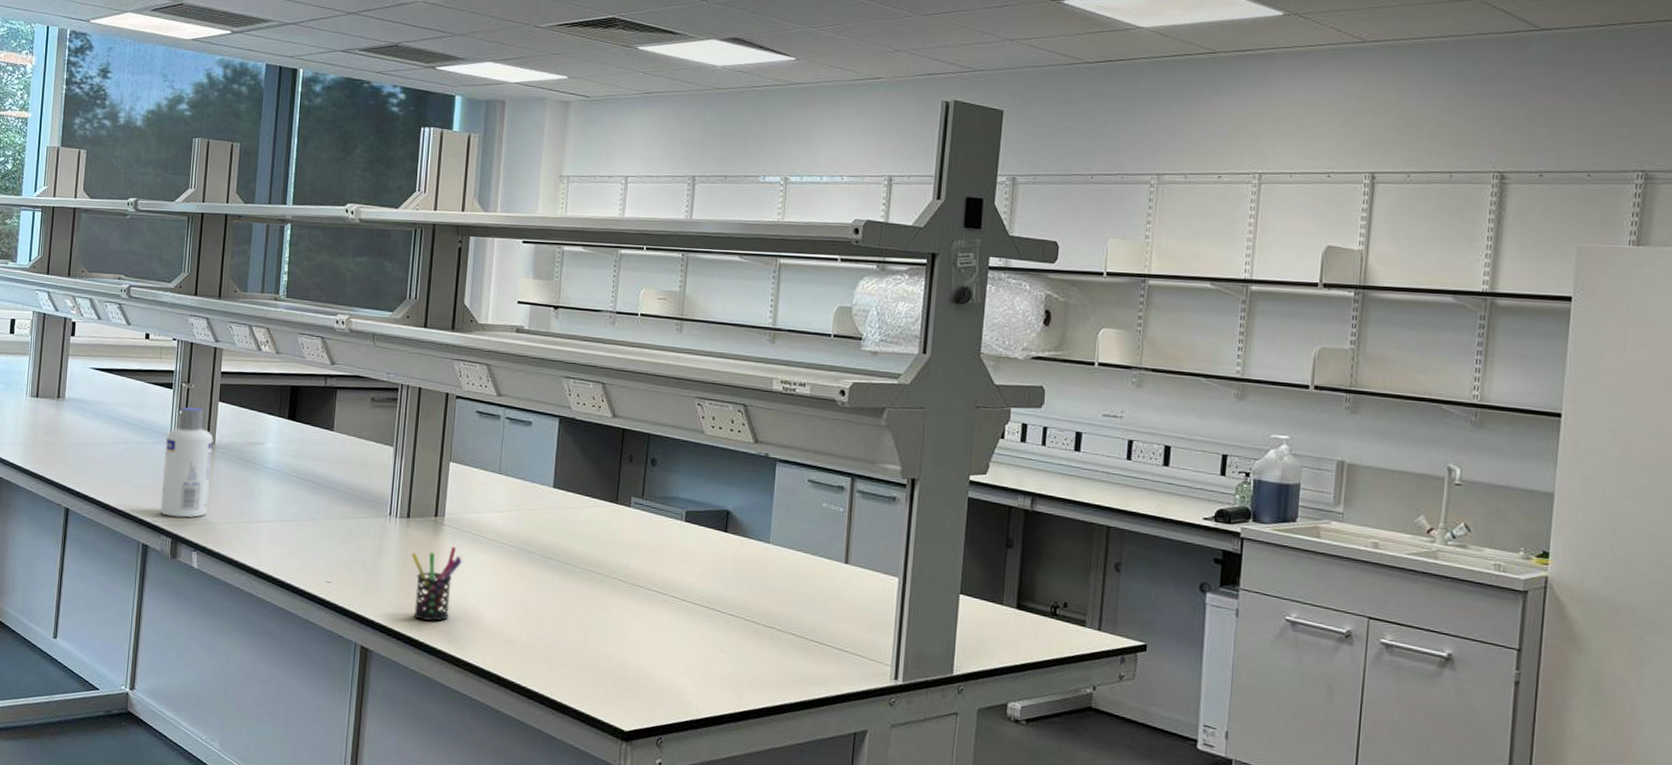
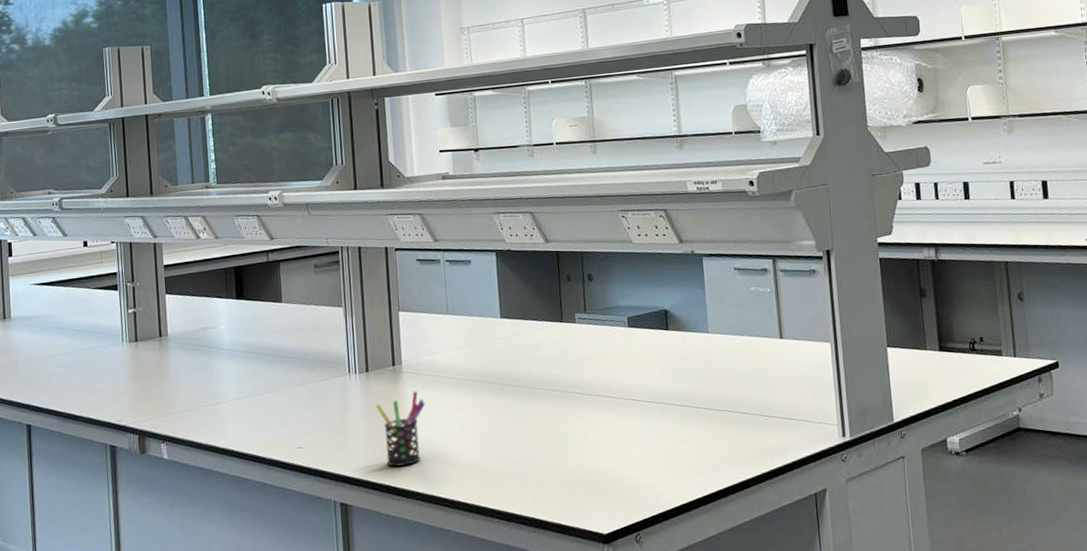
screw cap bottle: present [160,407,213,518] -> none [118,303,170,414]

